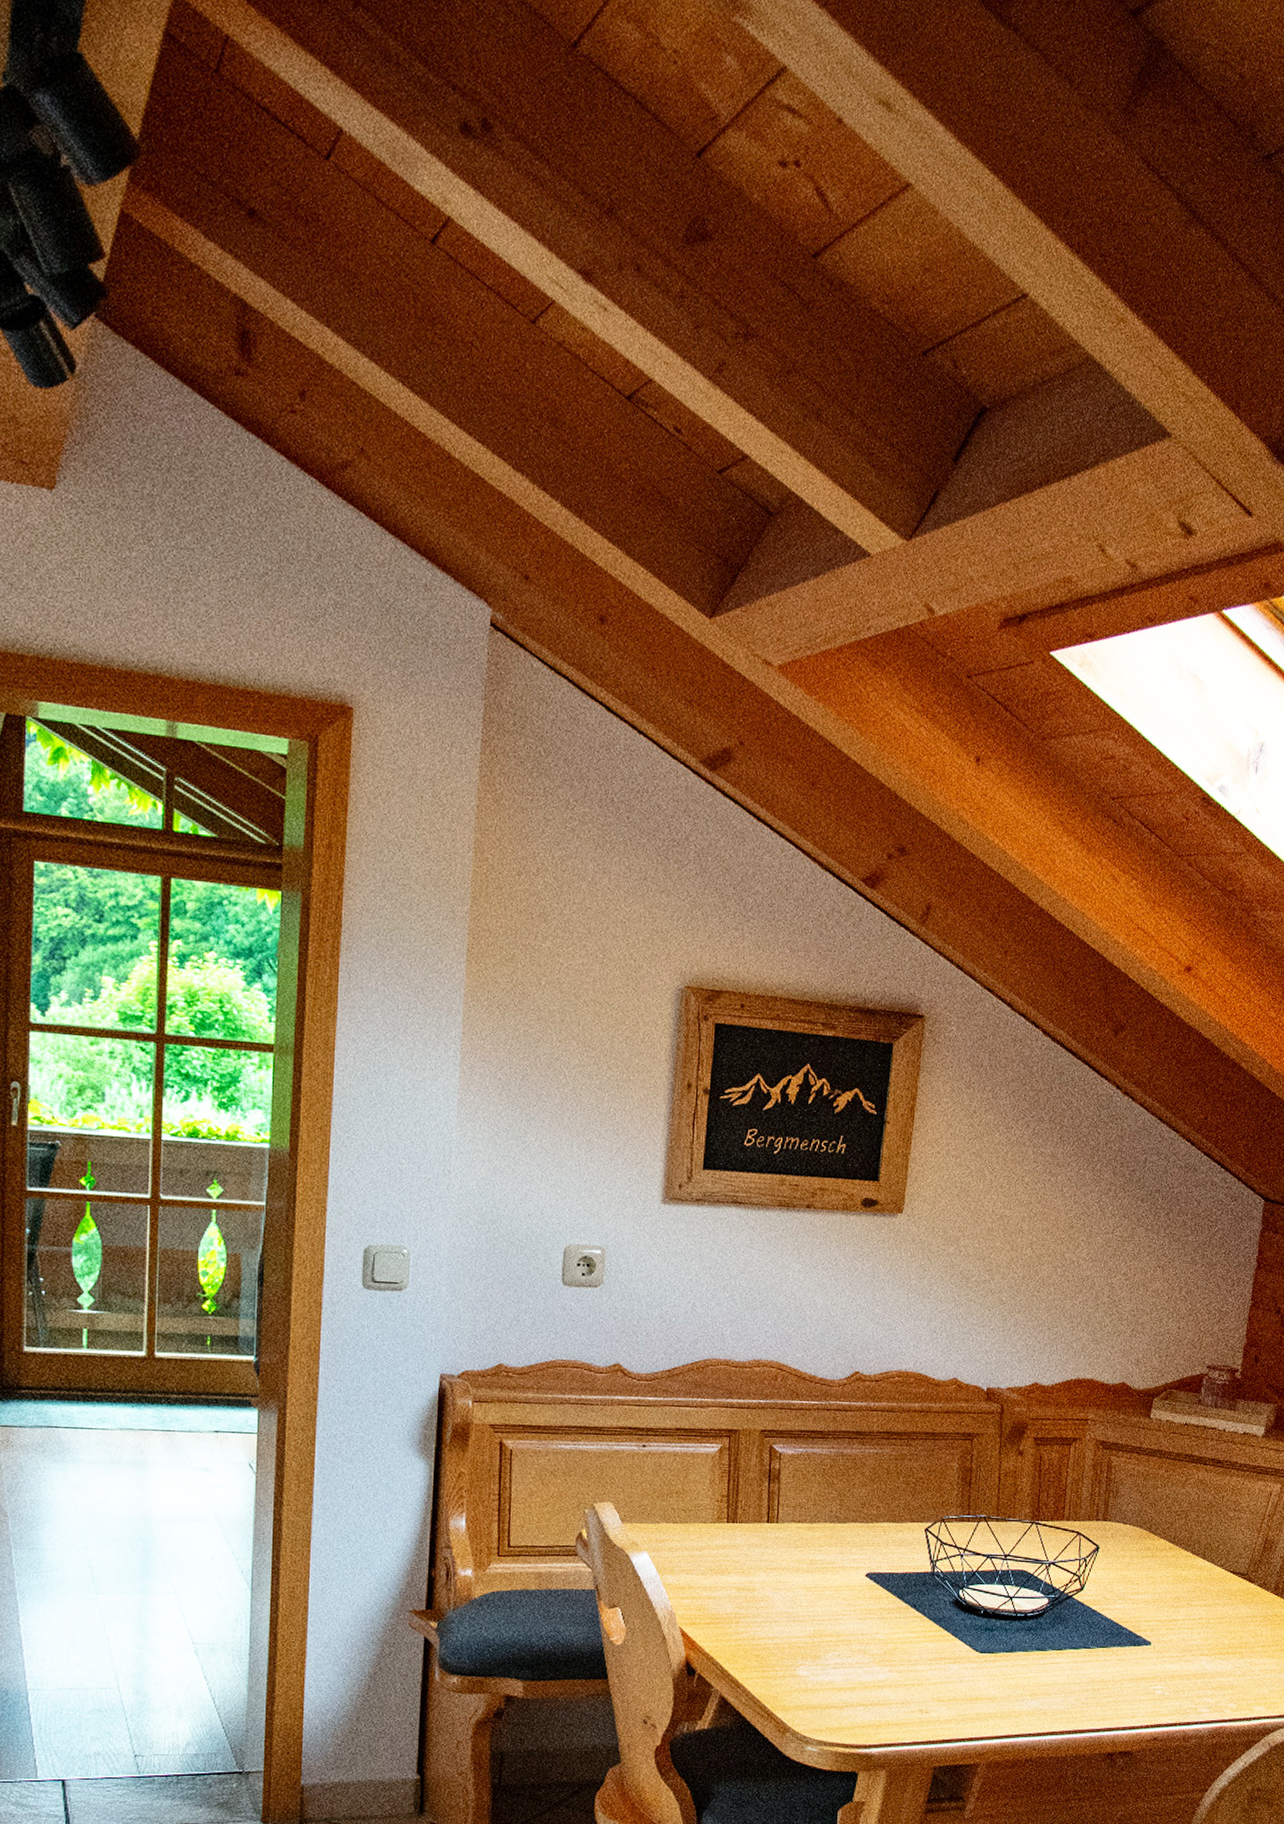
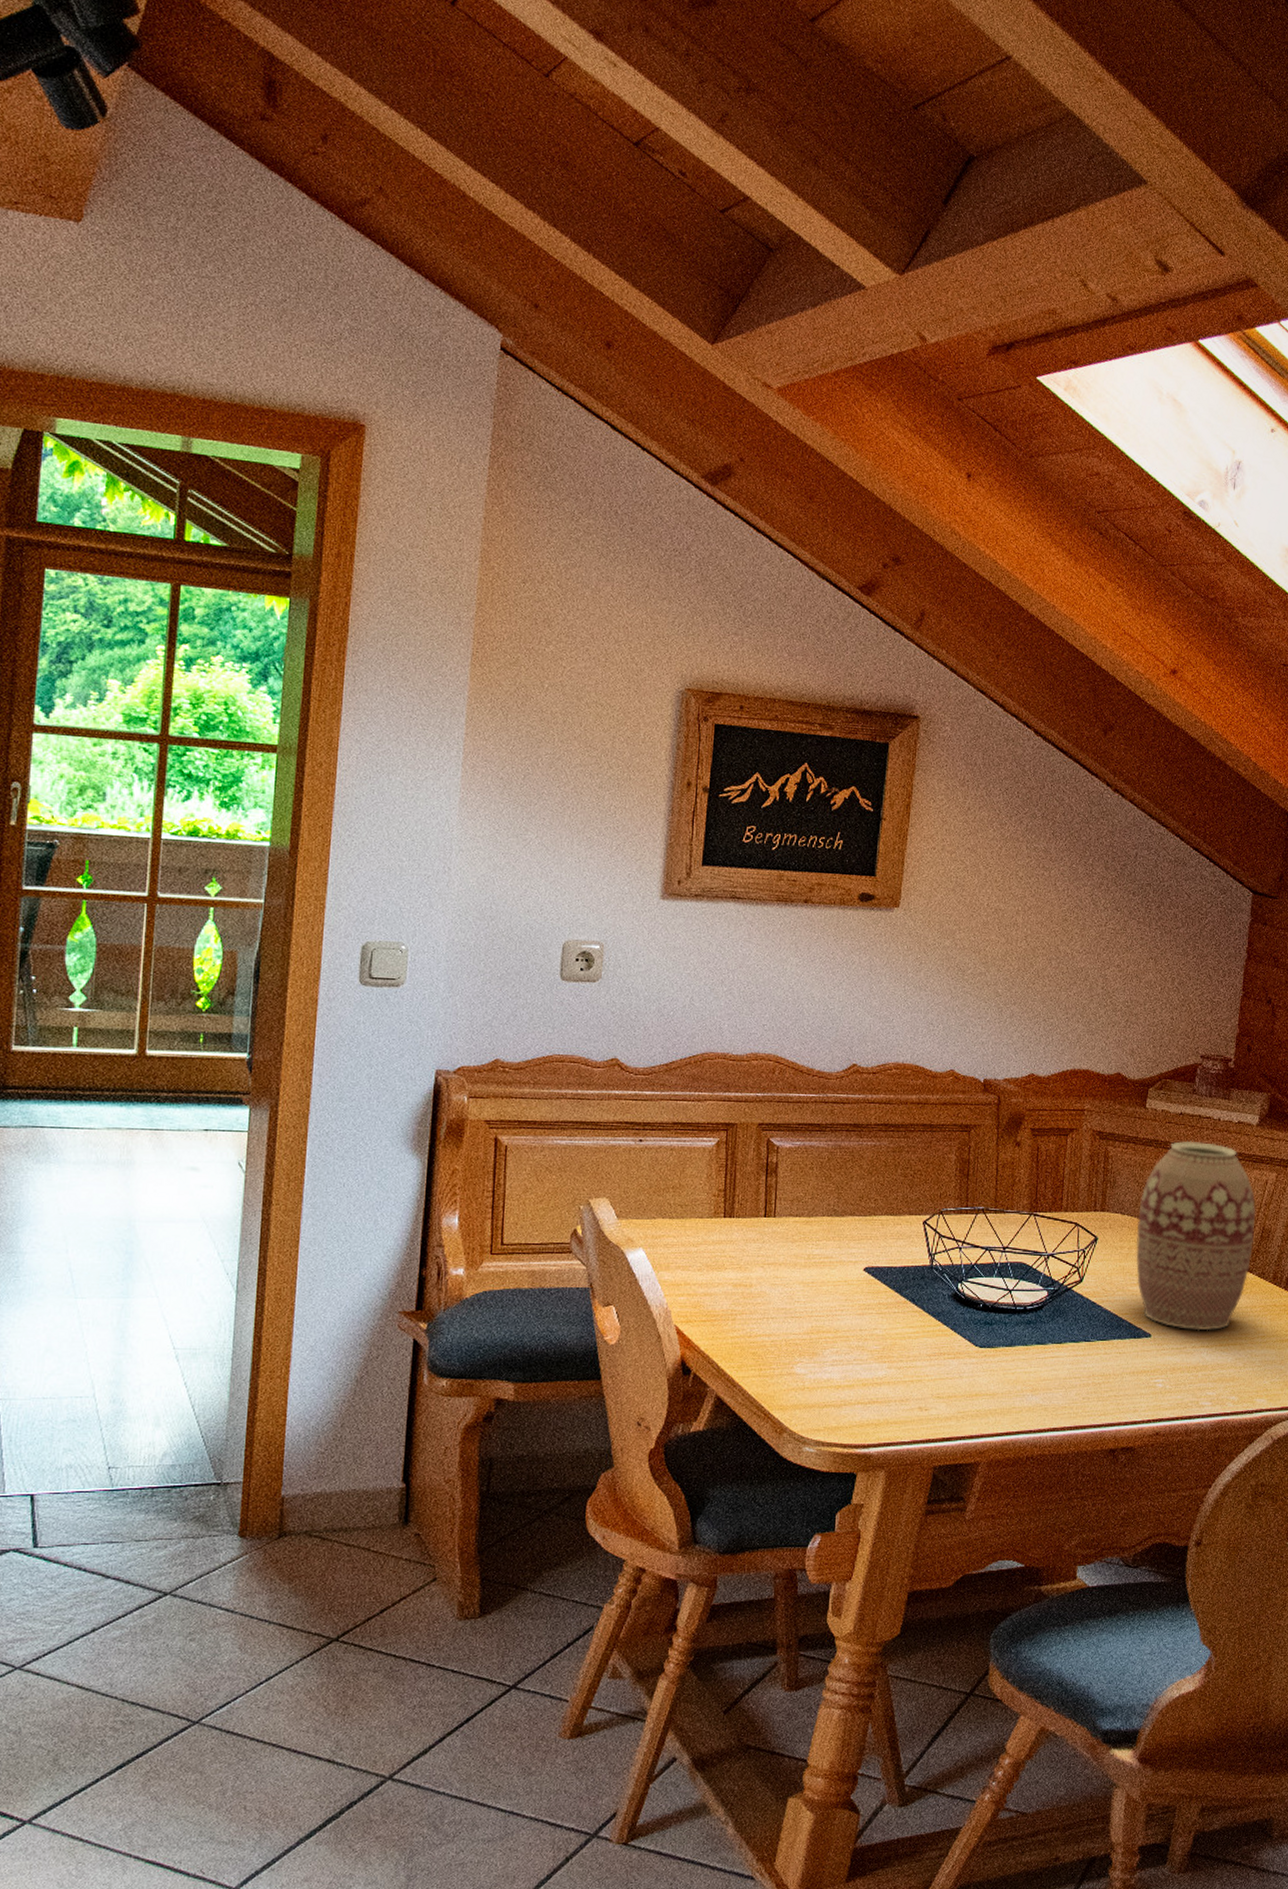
vase: none [1137,1451,1260,1640] -> present [1136,1140,1256,1331]

